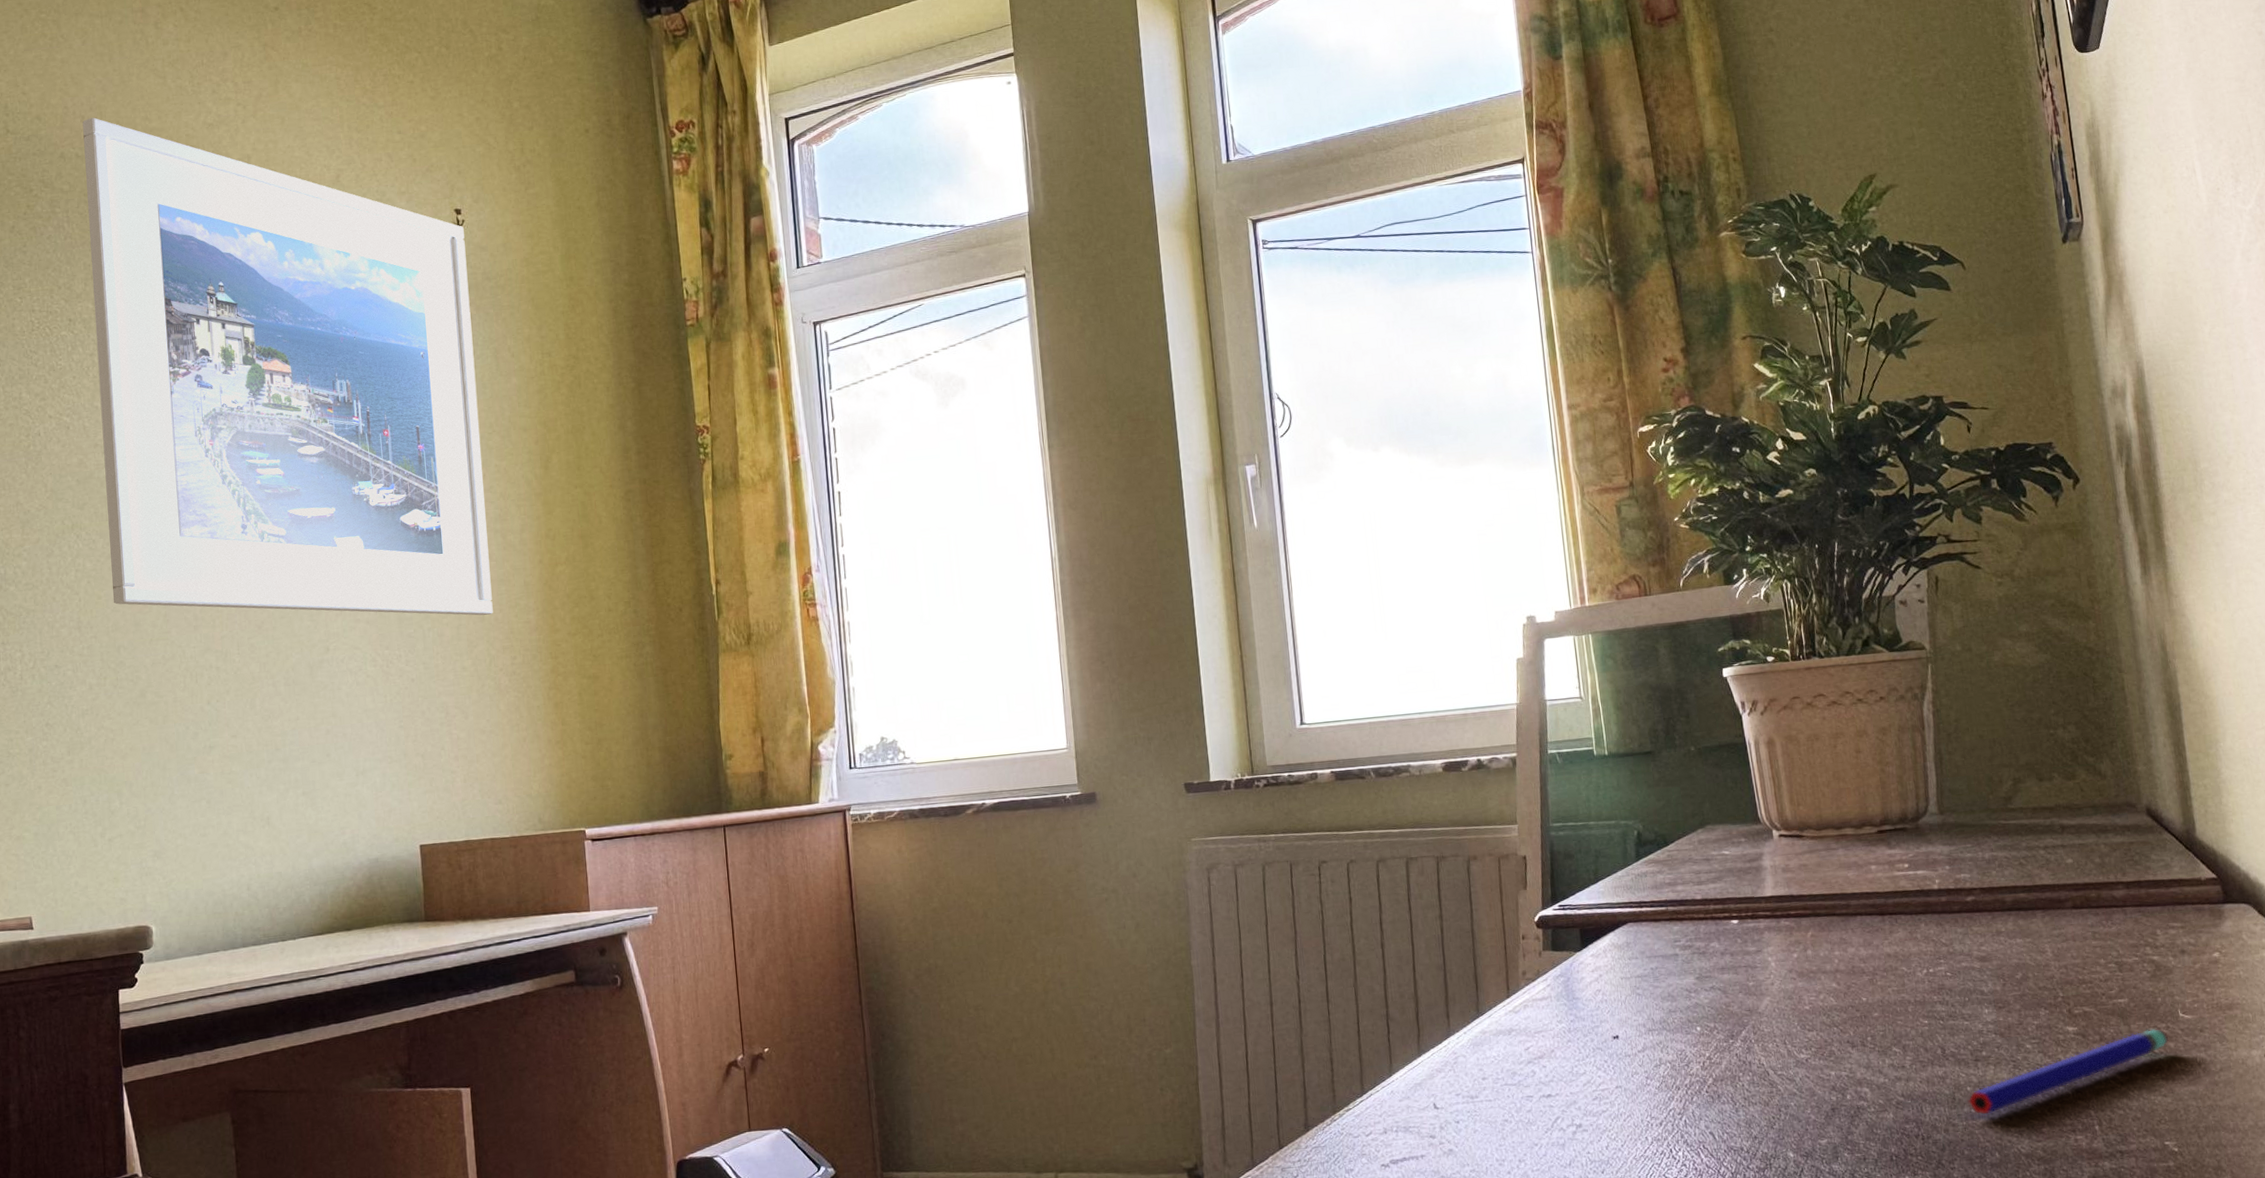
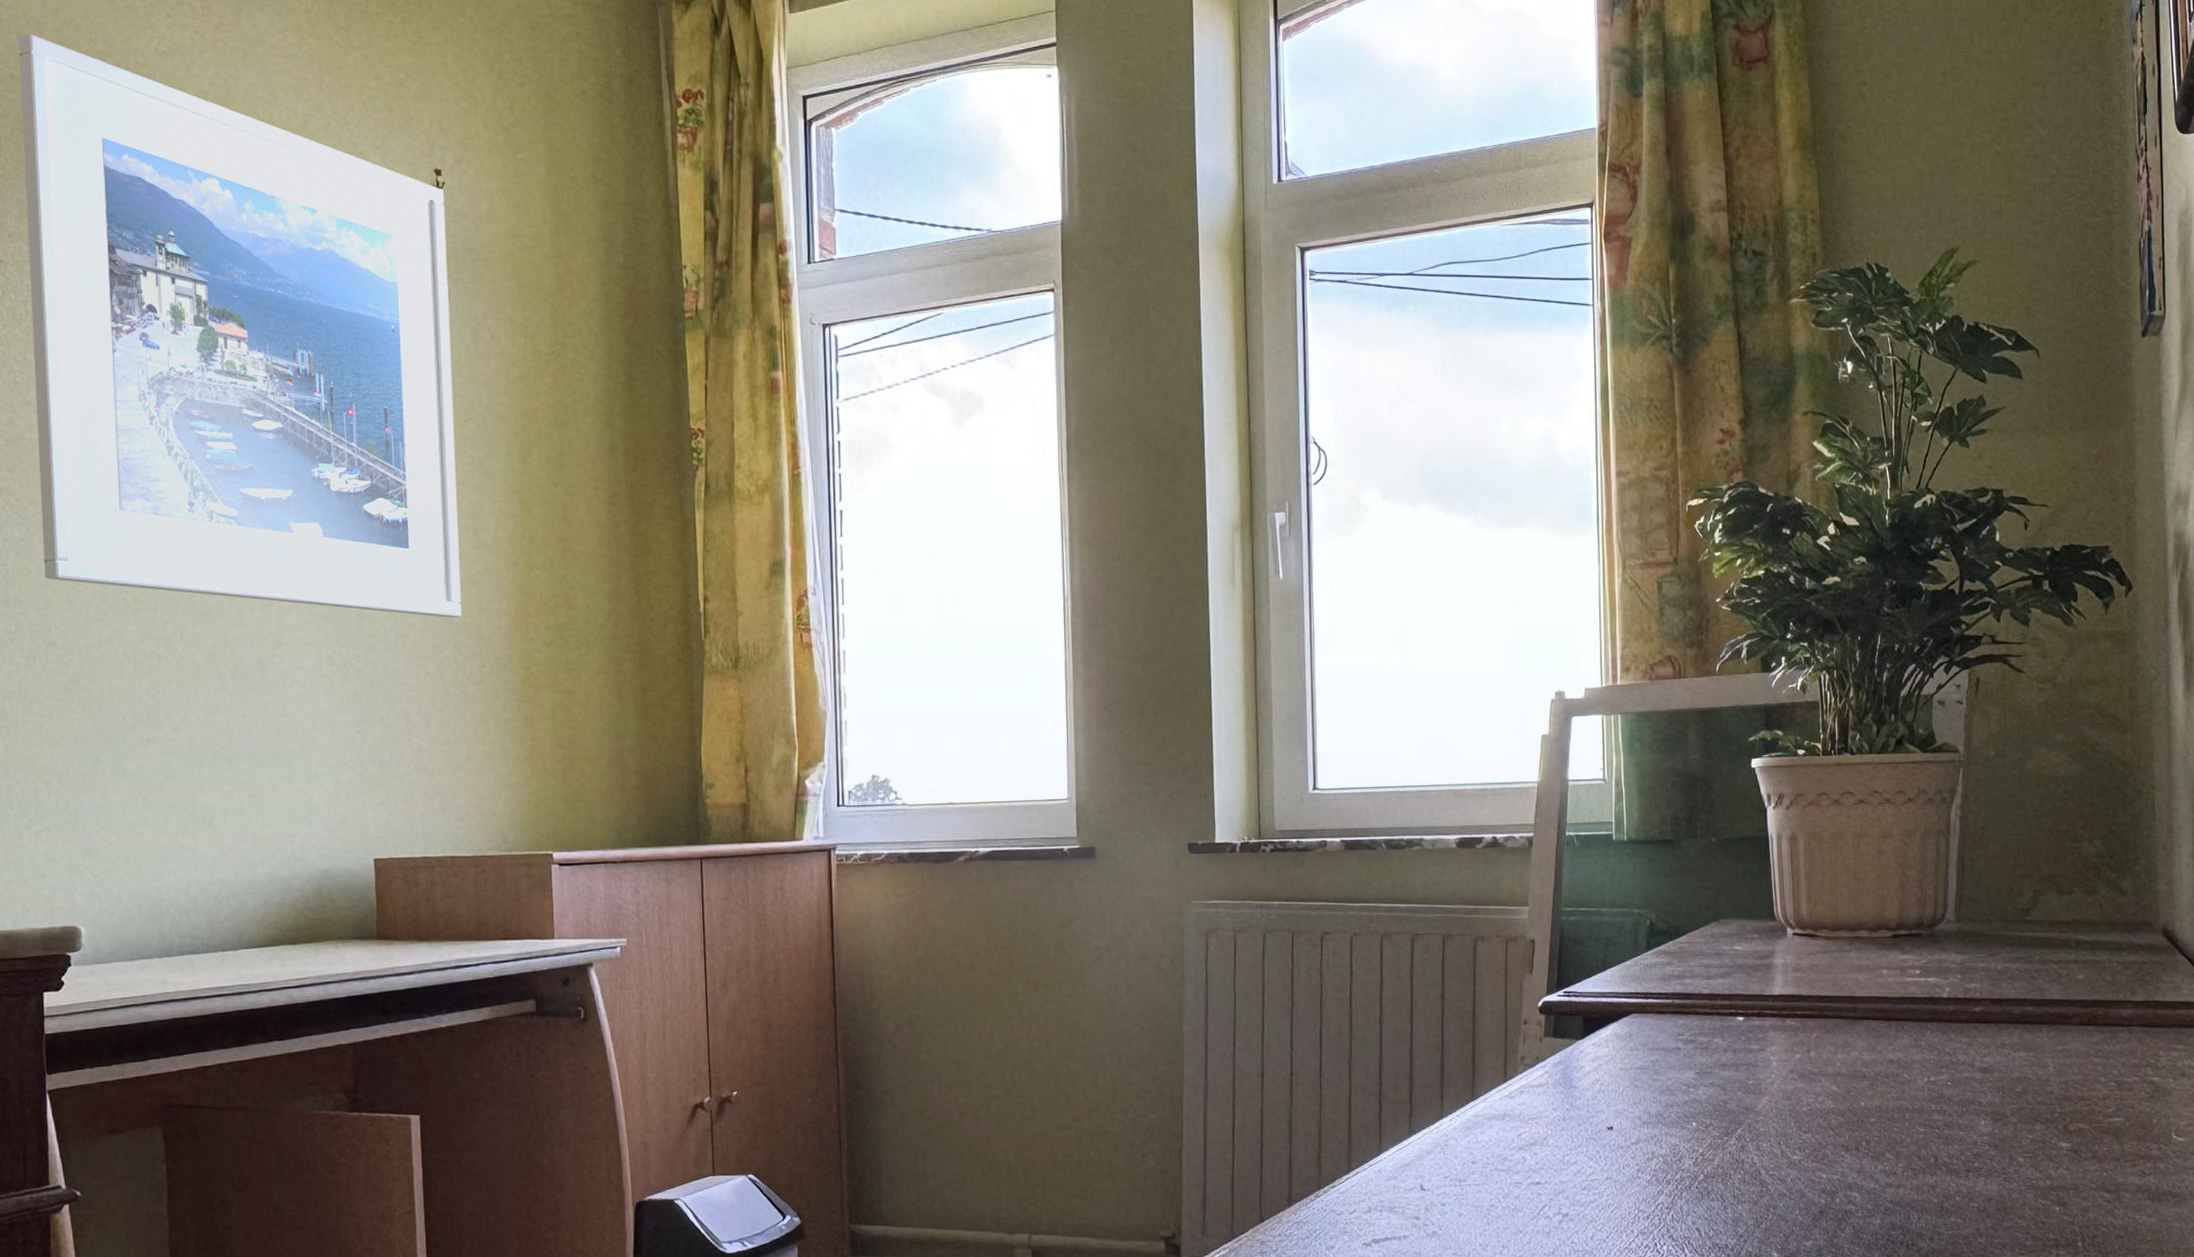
pen: present [1968,1028,2170,1115] -> none [1955,1149,2160,1225]

